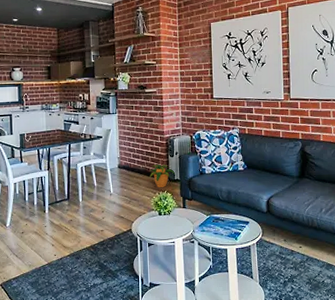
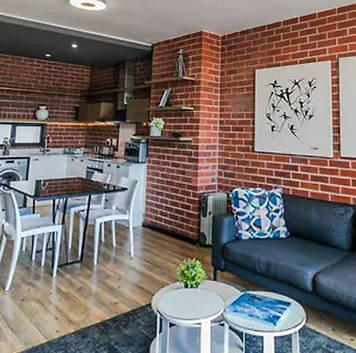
potted plant: present [149,163,176,187] -> none [177,223,208,253]

